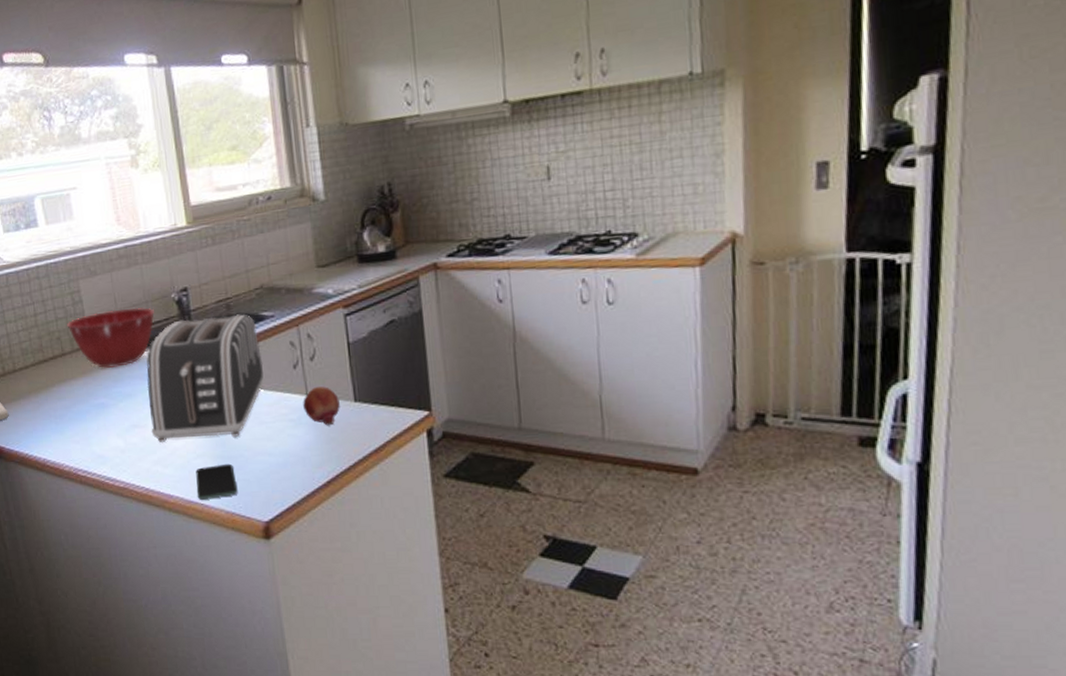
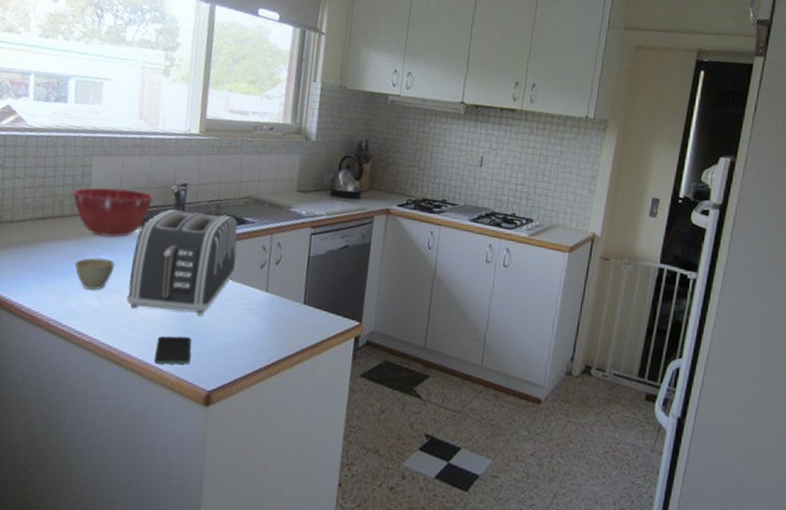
cup: none [88,392,130,430] -> present [75,257,114,290]
fruit: present [303,386,340,426] -> none [261,286,292,320]

